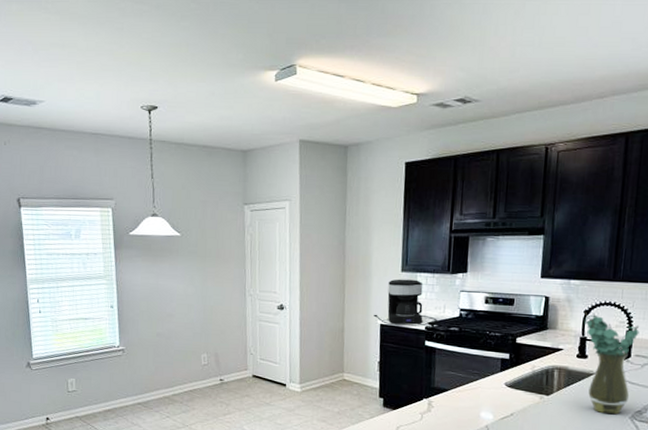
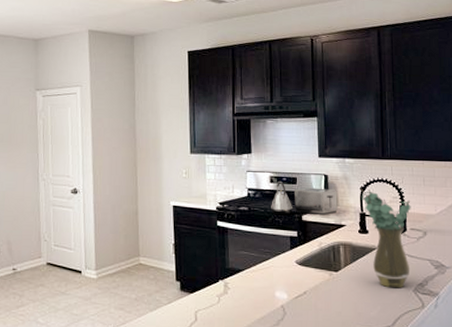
coffee maker: present [373,279,438,327] -> none [166,160,228,208]
kettle: none [483,302,508,338] -> present [271,182,294,216]
toaster: none [509,309,558,339] -> present [293,187,338,216]

